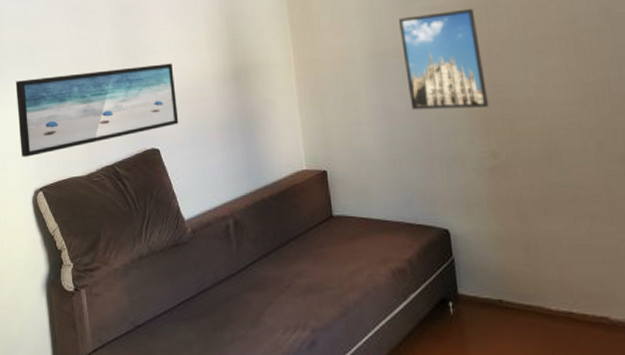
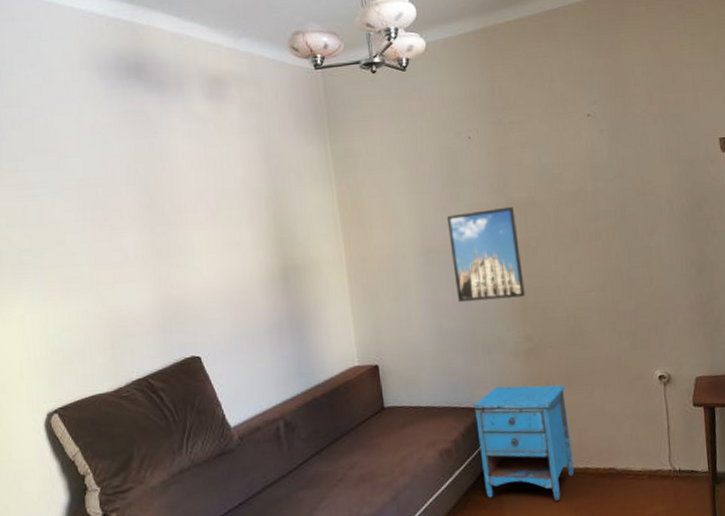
wall art: present [15,63,179,157] -> none [16,265,222,378]
nightstand: none [430,205,555,347] -> present [473,385,575,502]

